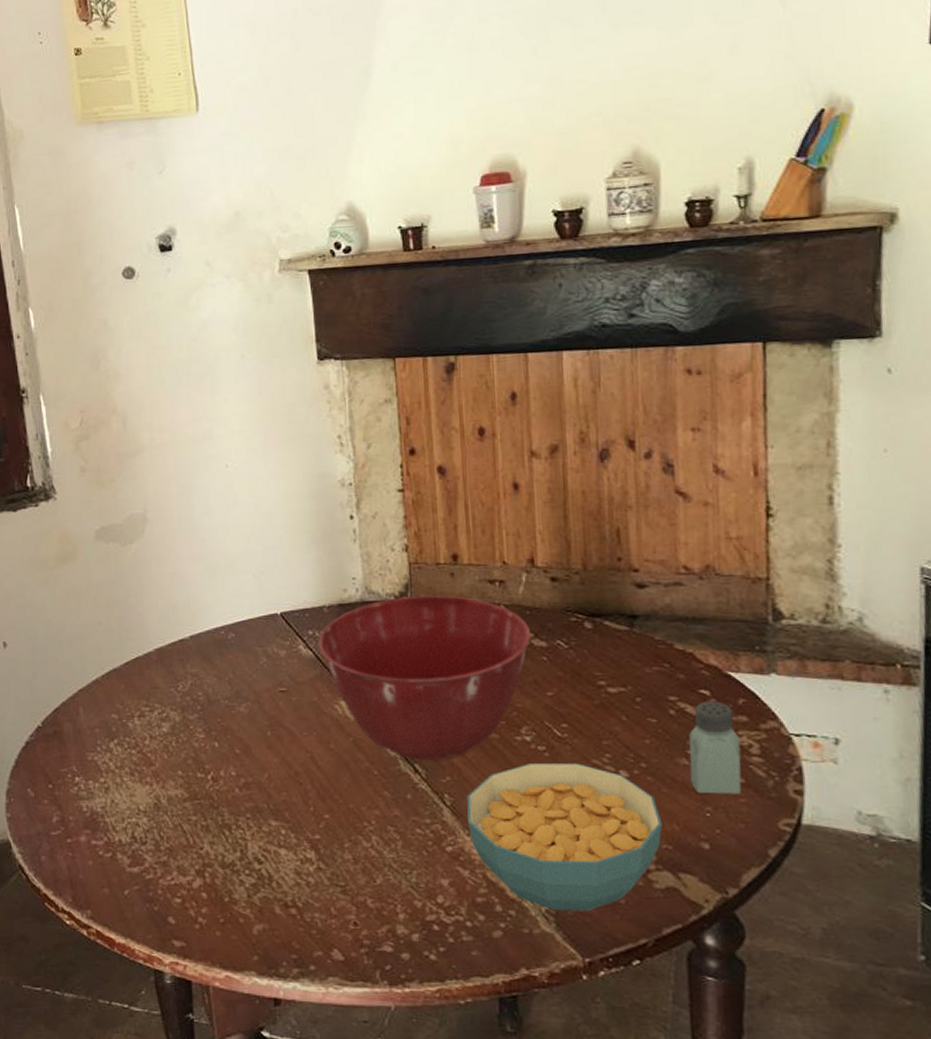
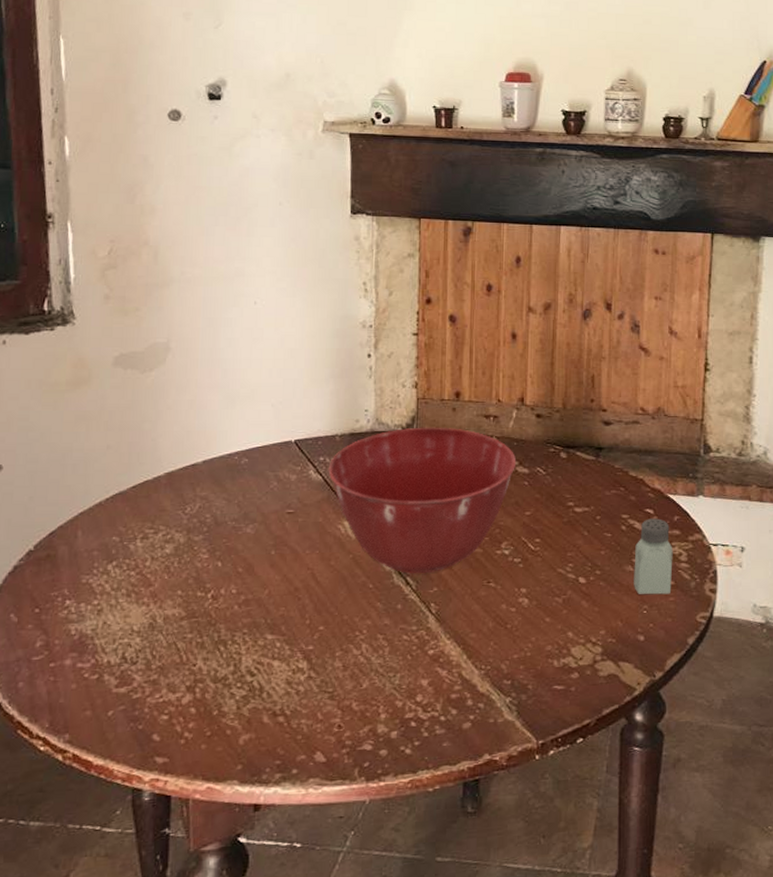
cereal bowl: present [467,763,663,912] -> none [449,572,609,701]

